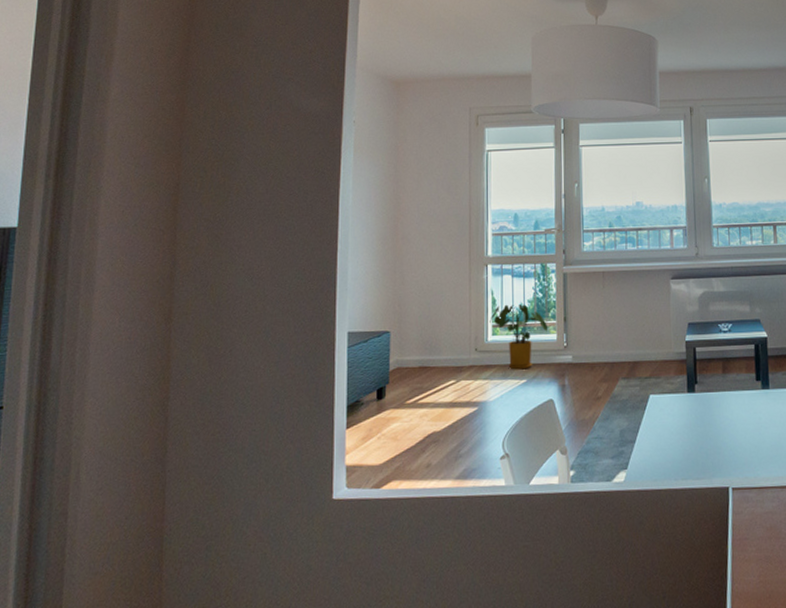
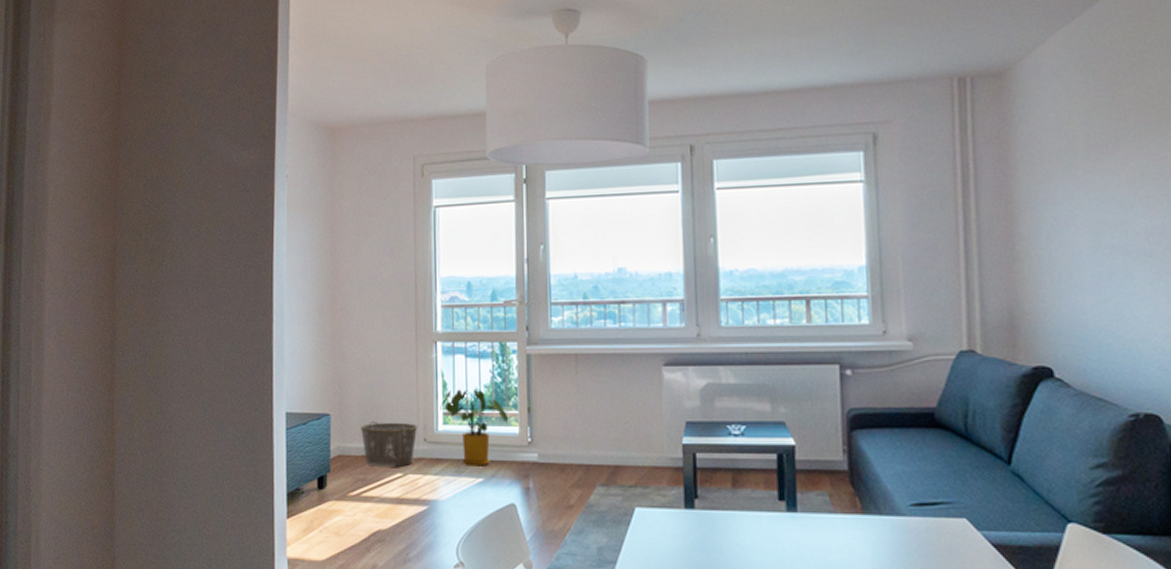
basket: none [418,335,470,376] -> present [361,420,418,467]

